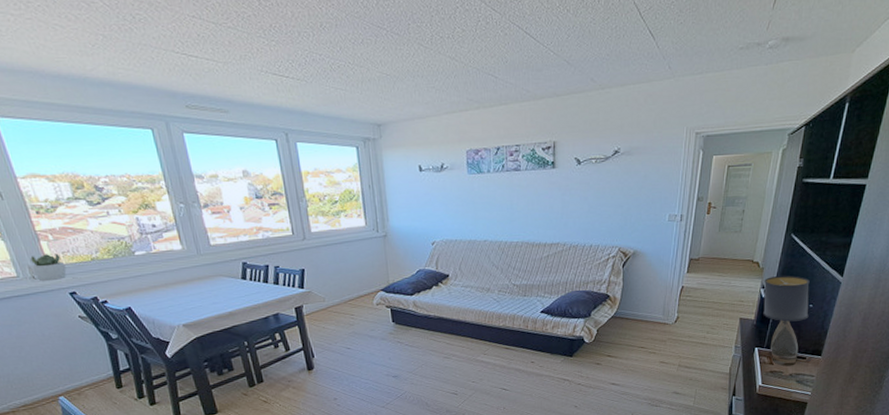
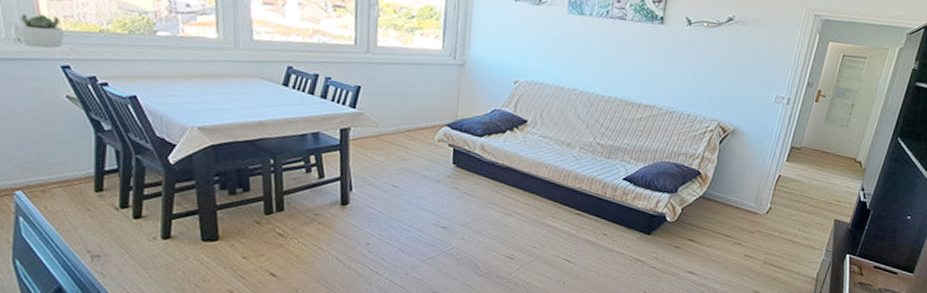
table lamp: present [763,275,810,367] -> none [859,179,911,280]

